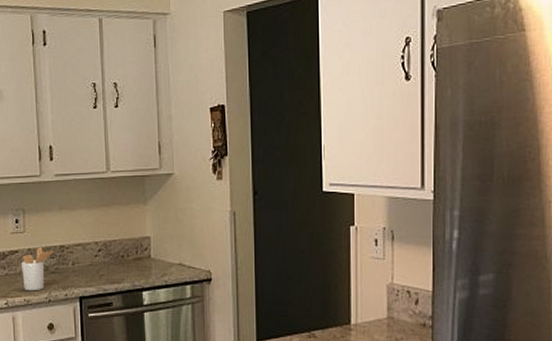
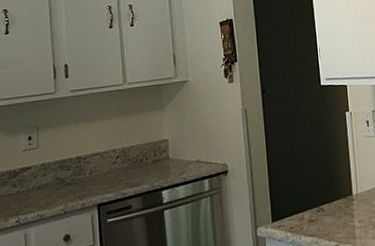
utensil holder: present [21,247,54,291] -> none [34,161,70,206]

